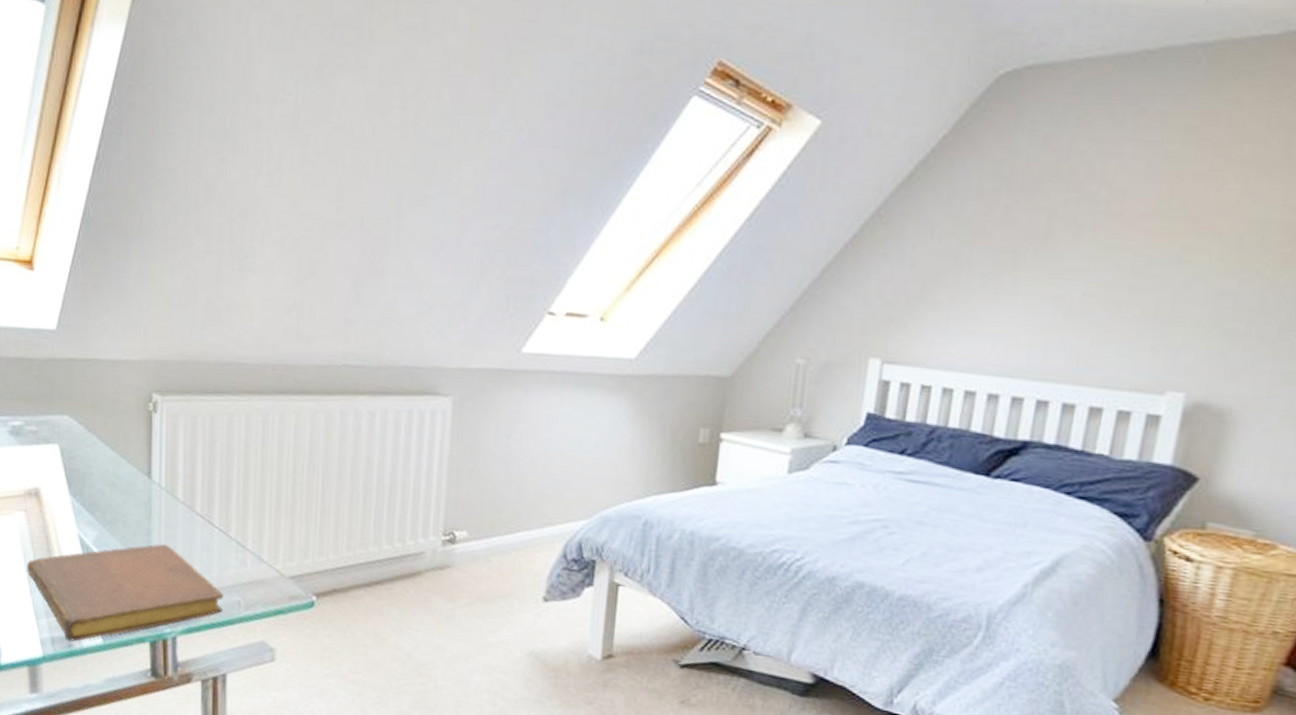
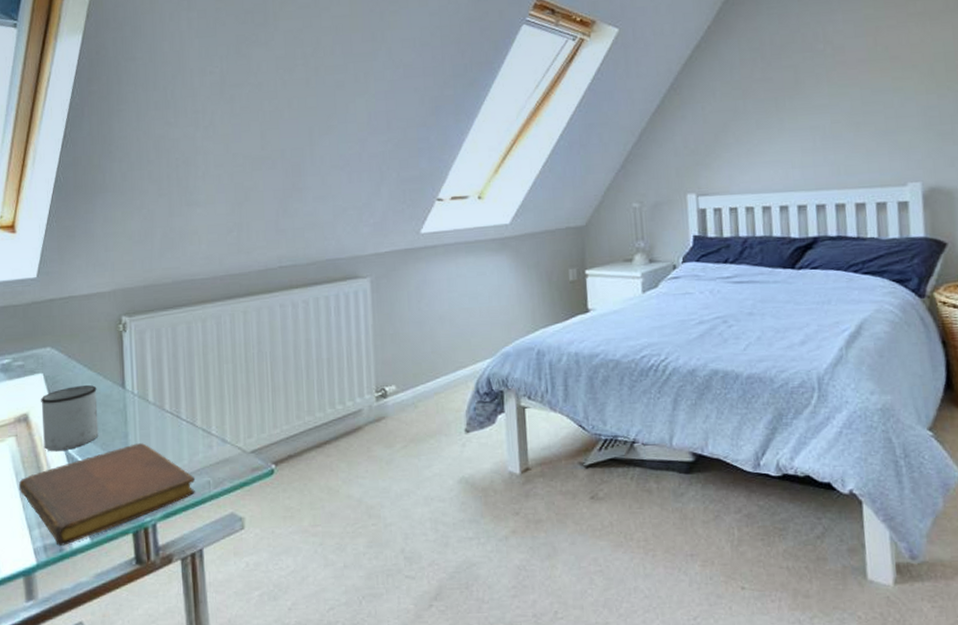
mug: none [55,466,119,538] -> present [41,385,99,452]

